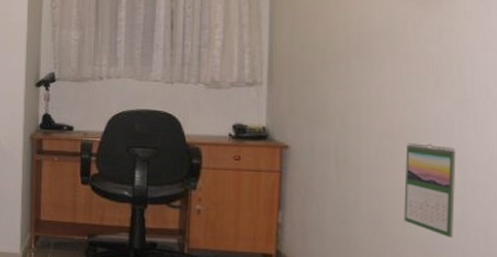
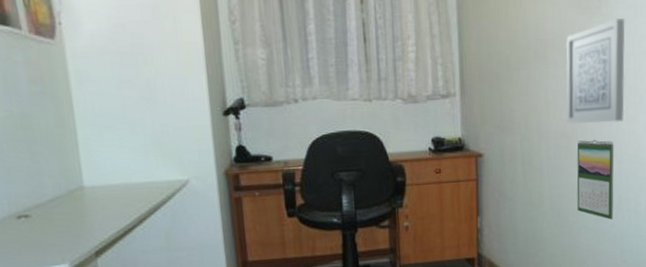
wall art: none [393,14,474,127] -> present [565,17,626,124]

